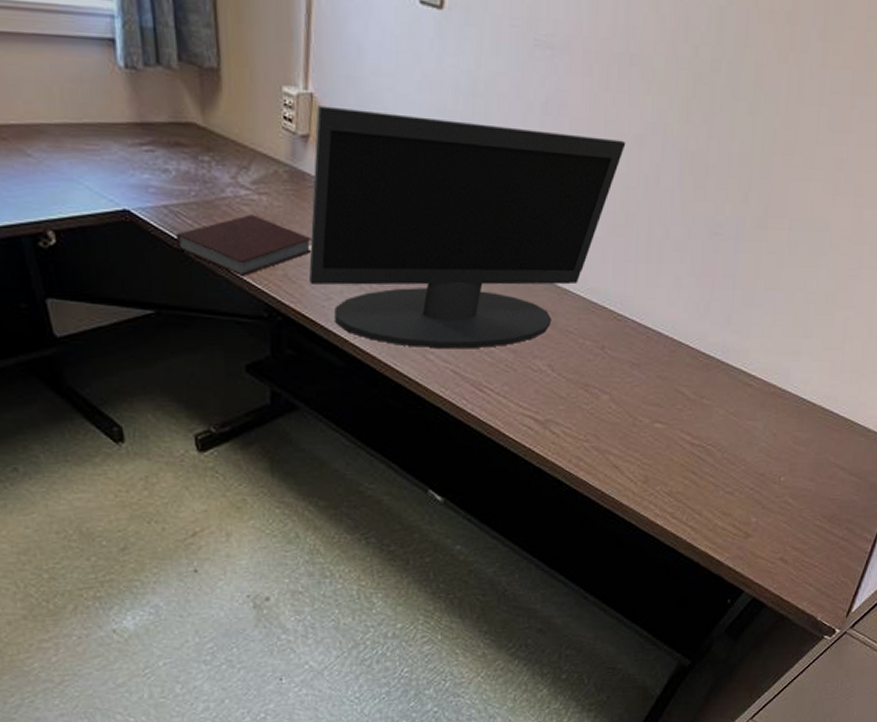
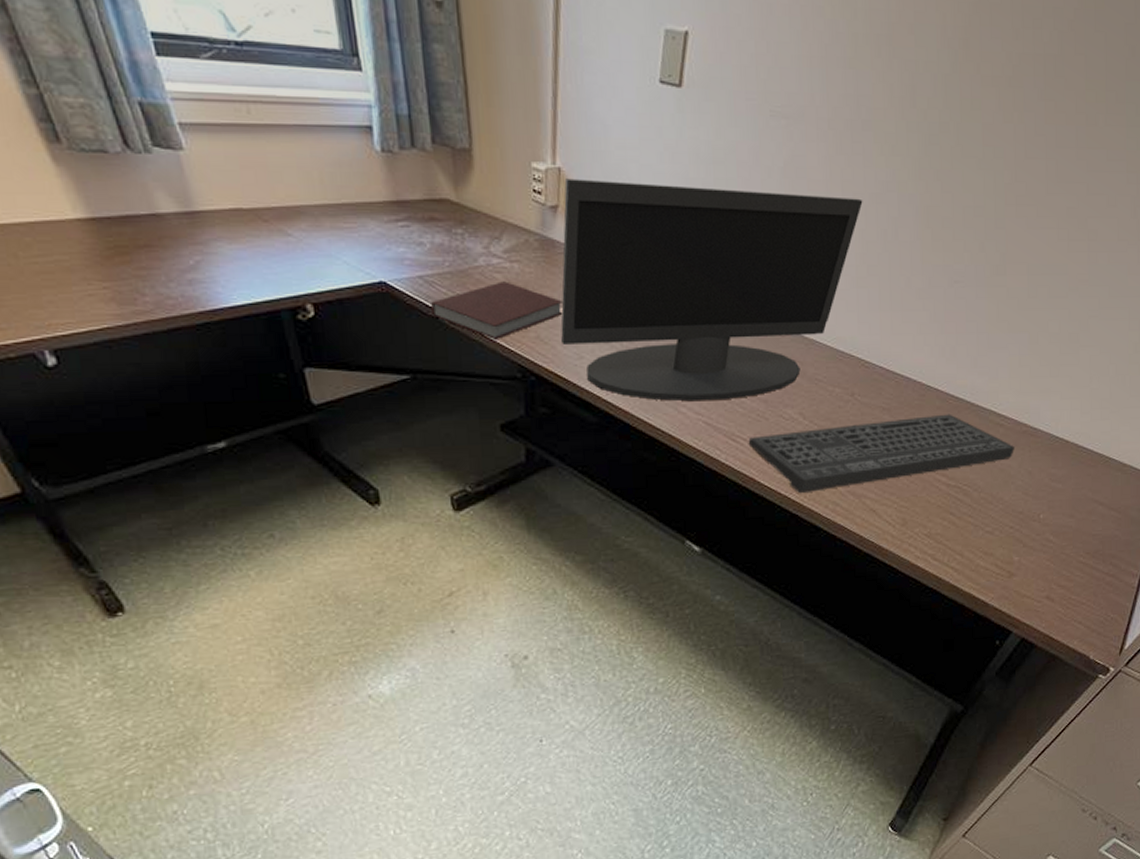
keyboard: none [495,371,762,447] -> present [748,414,1016,494]

